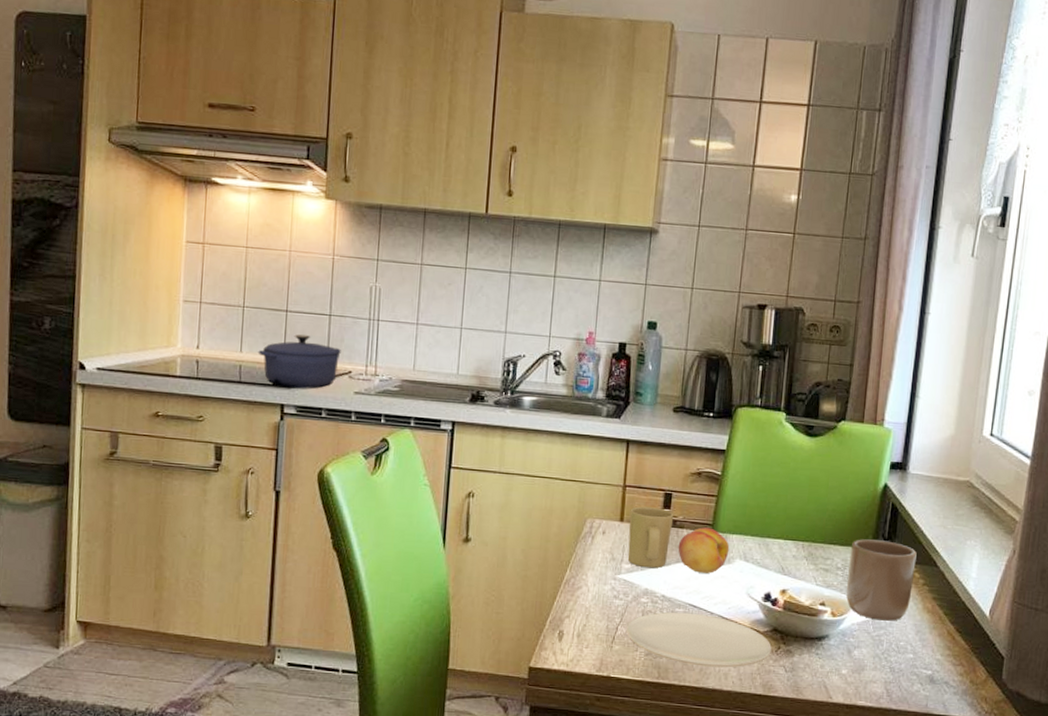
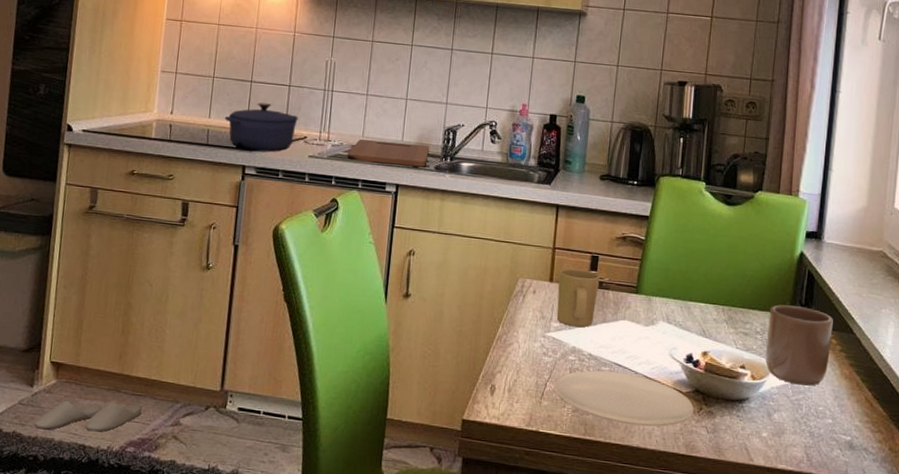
slippers: none [63,661,181,694] -> present [34,400,142,432]
cutting board: none [397,372,488,402] -> present [347,139,430,167]
fruit: present [678,527,730,574] -> none [604,289,653,334]

